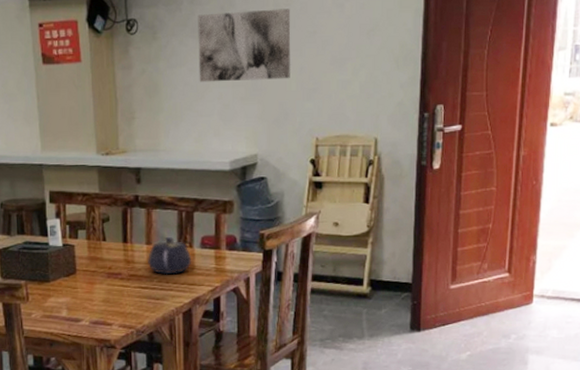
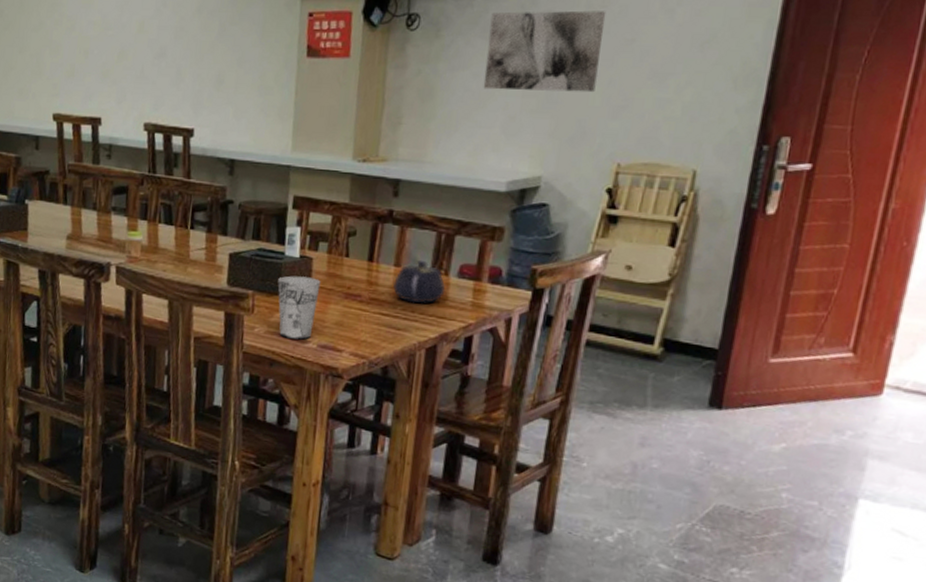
cup: none [46,263,85,319] -> present [277,275,321,340]

